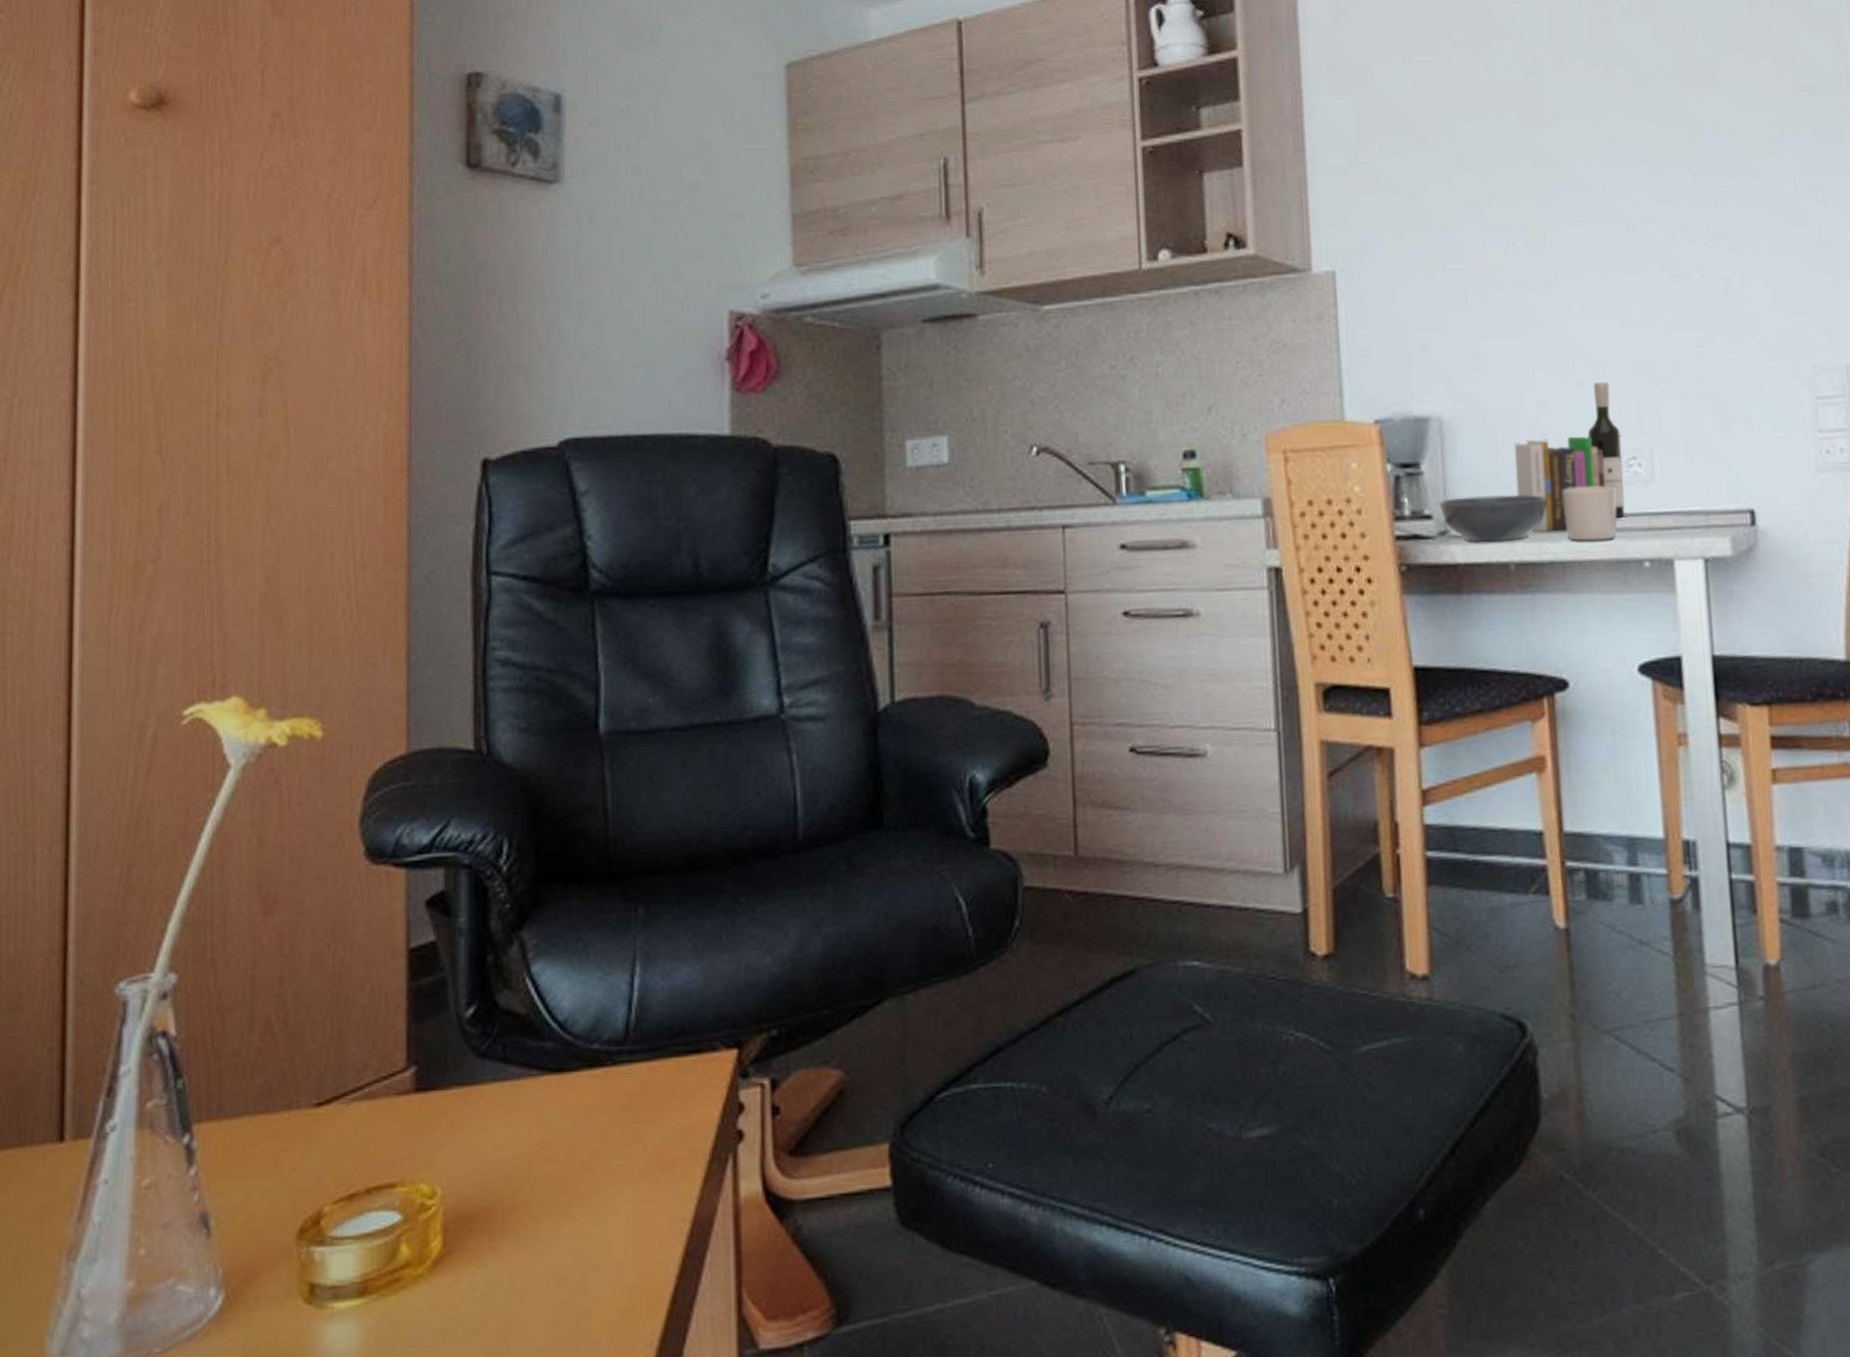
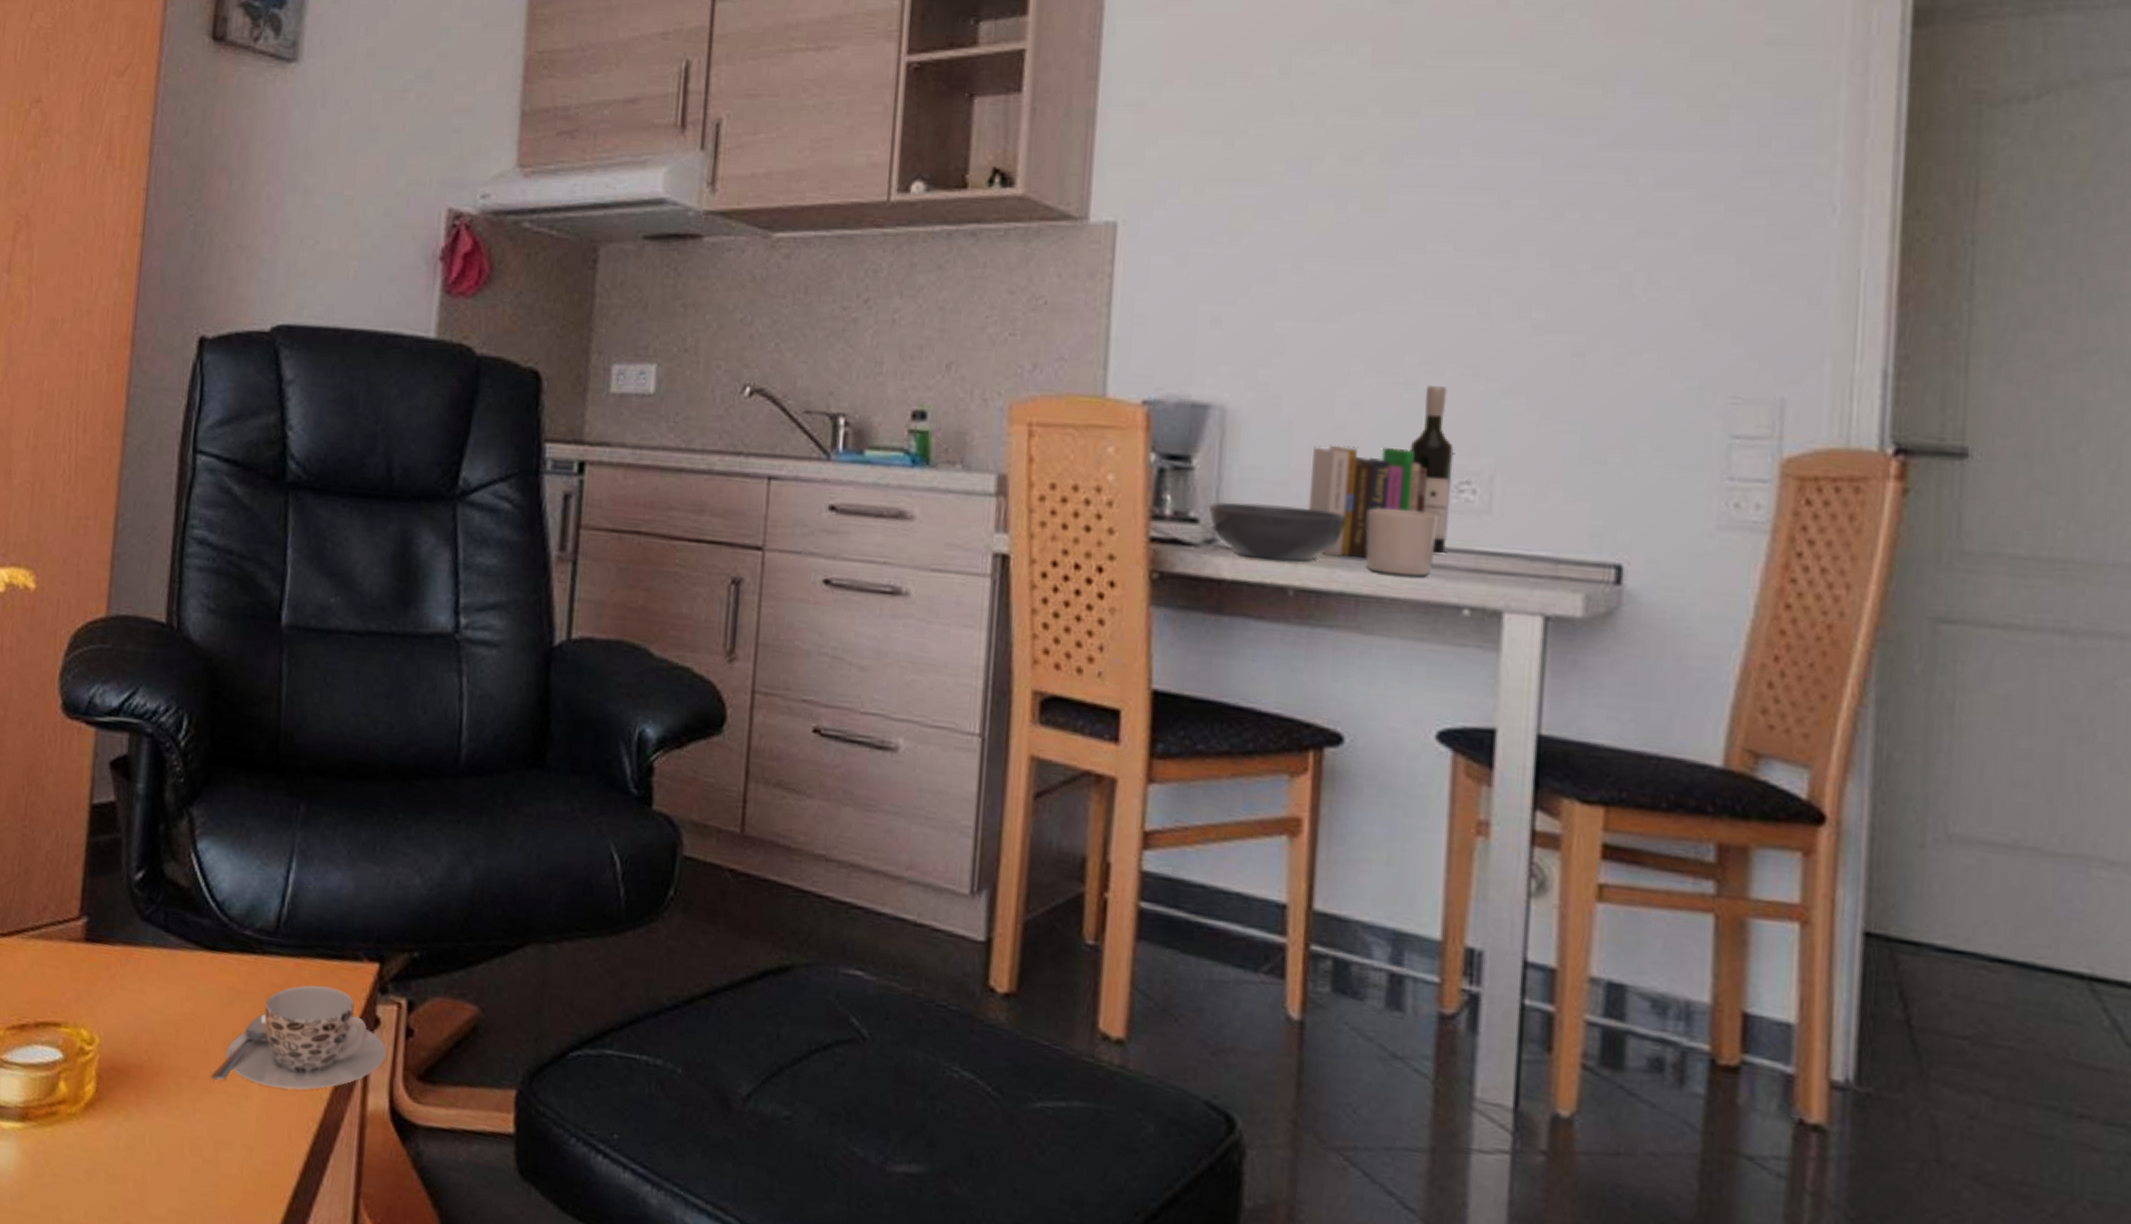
teacup: none [569,1083,755,1204] -> present [210,985,387,1090]

